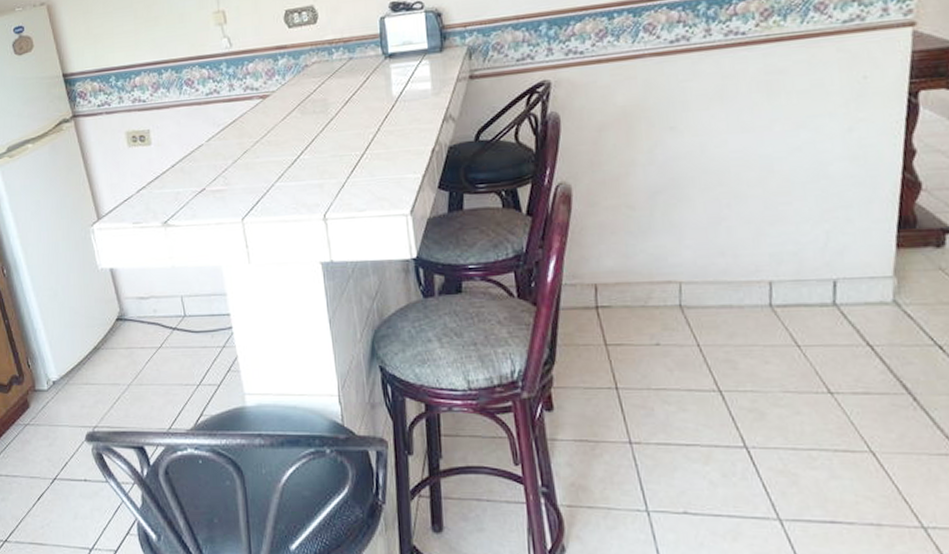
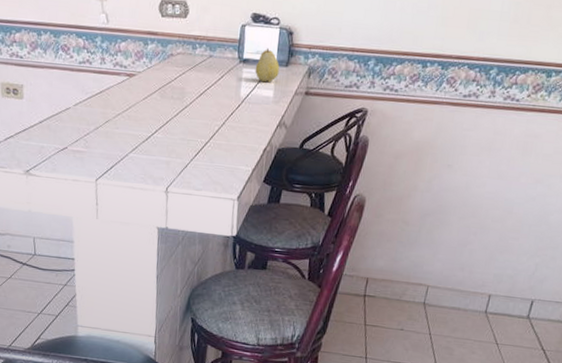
fruit: none [404,35,433,75] -> present [255,47,280,83]

